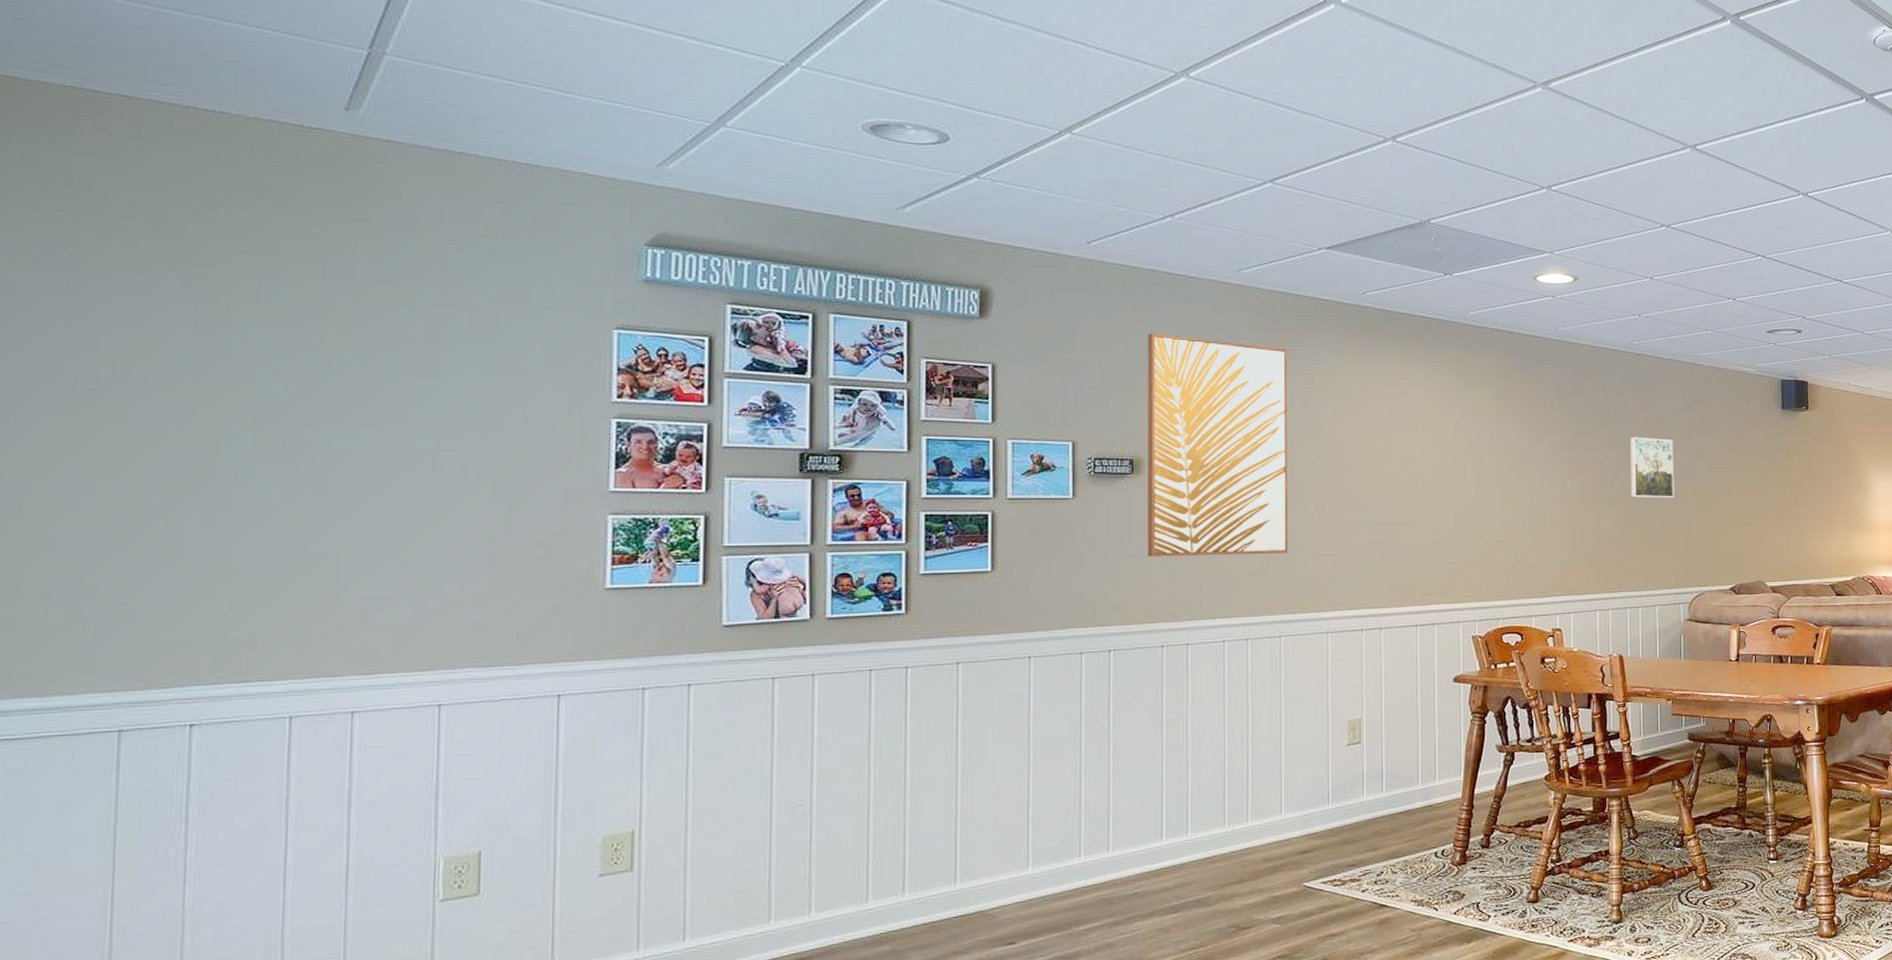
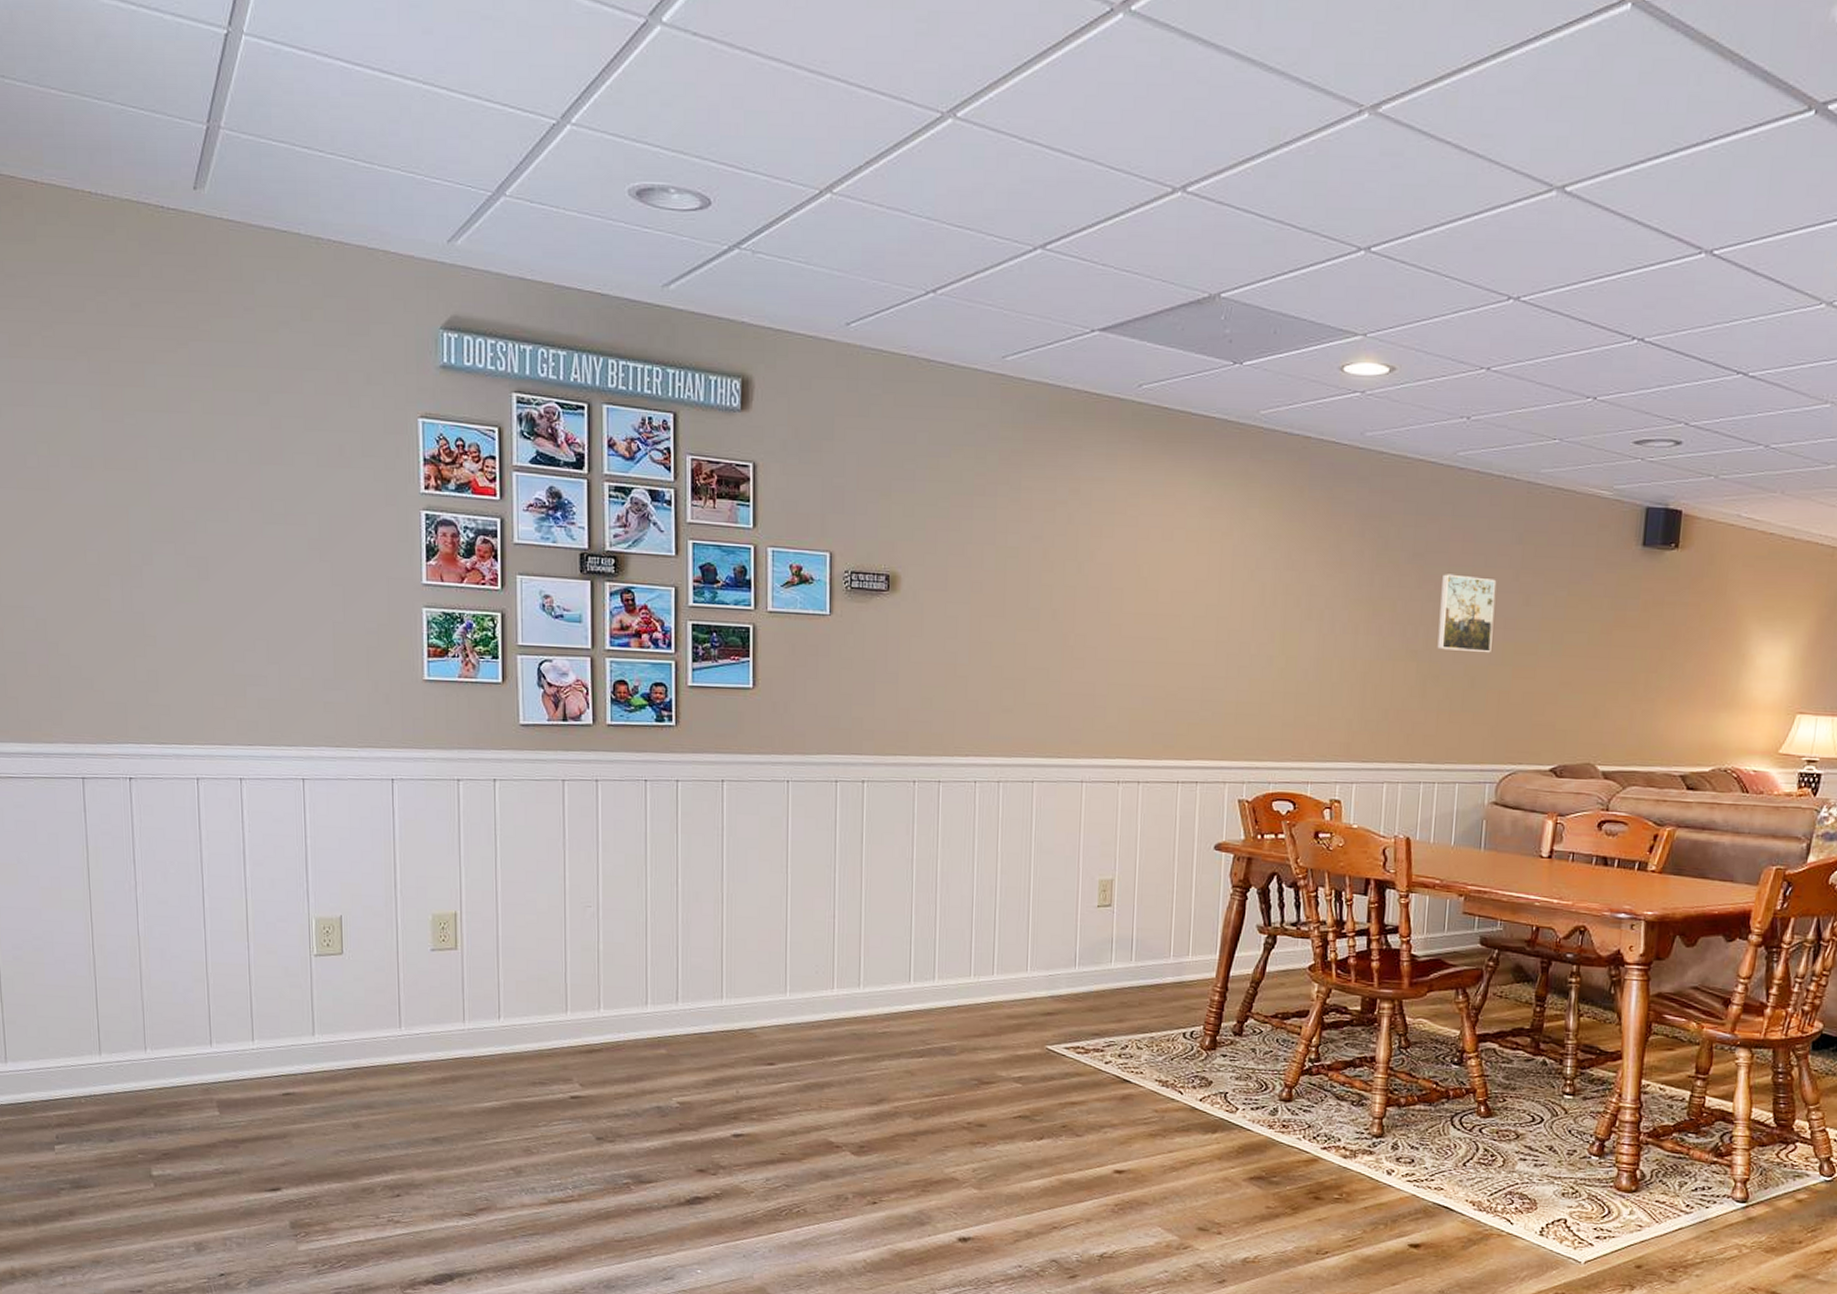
wall art: present [1147,333,1288,557] -> none [901,430,1052,690]

